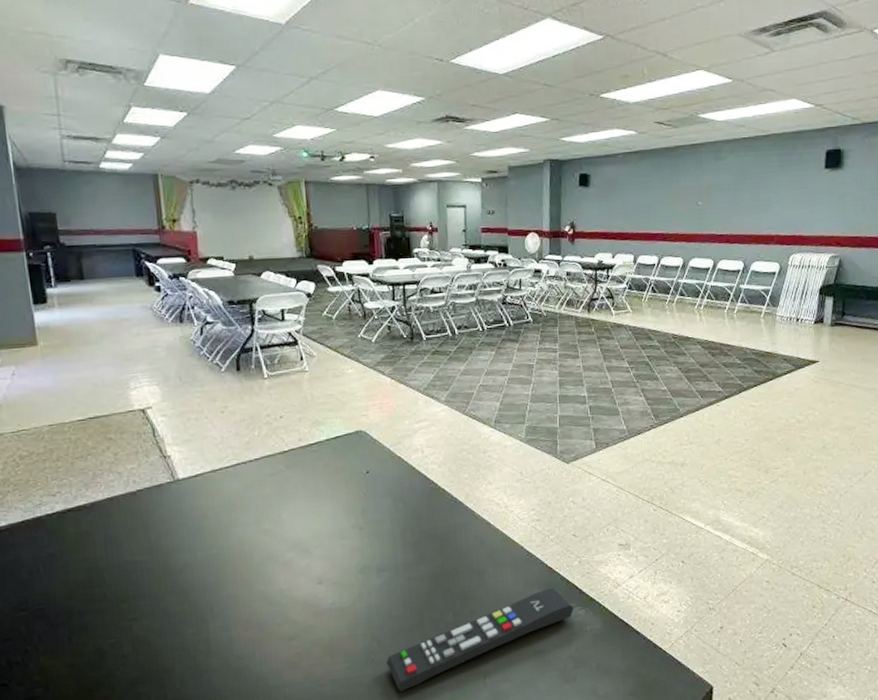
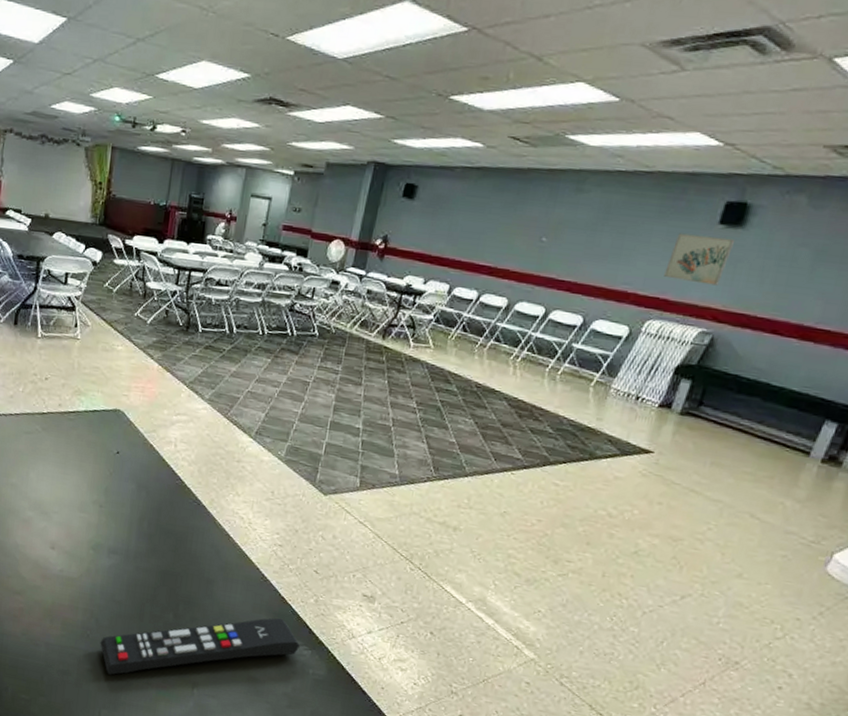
wall art: none [795,178,839,219] -> present [664,233,736,286]

